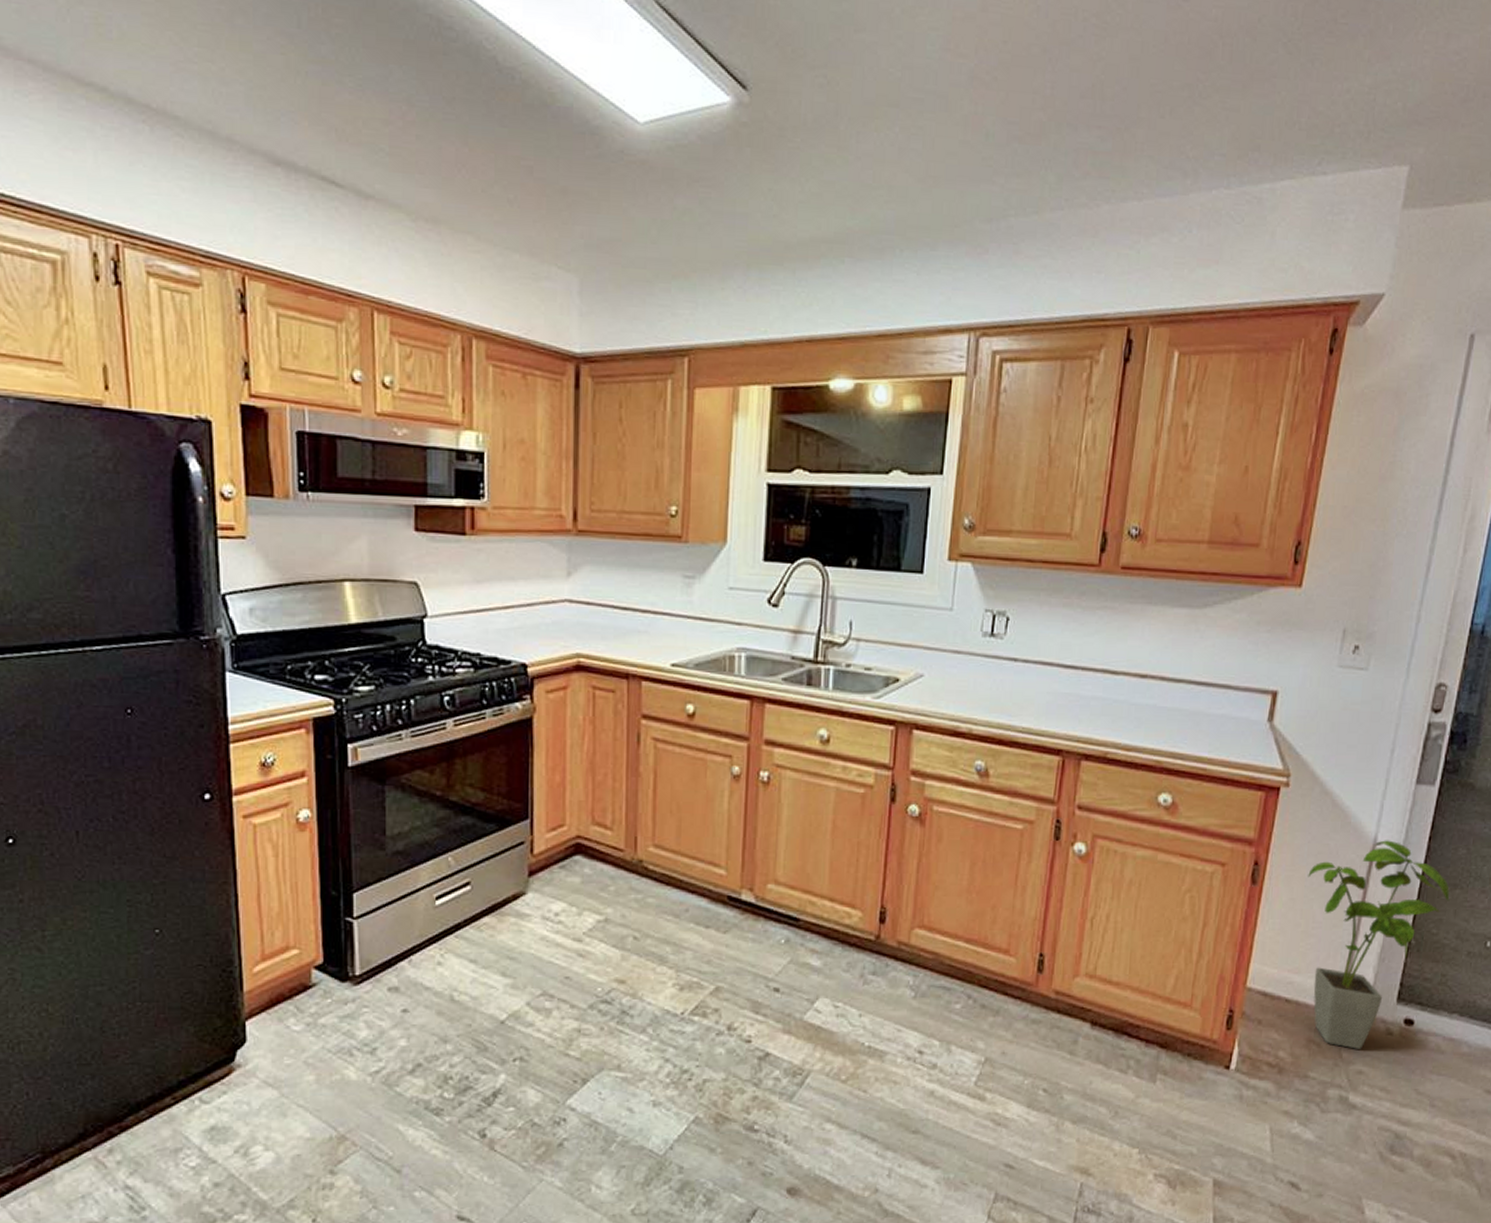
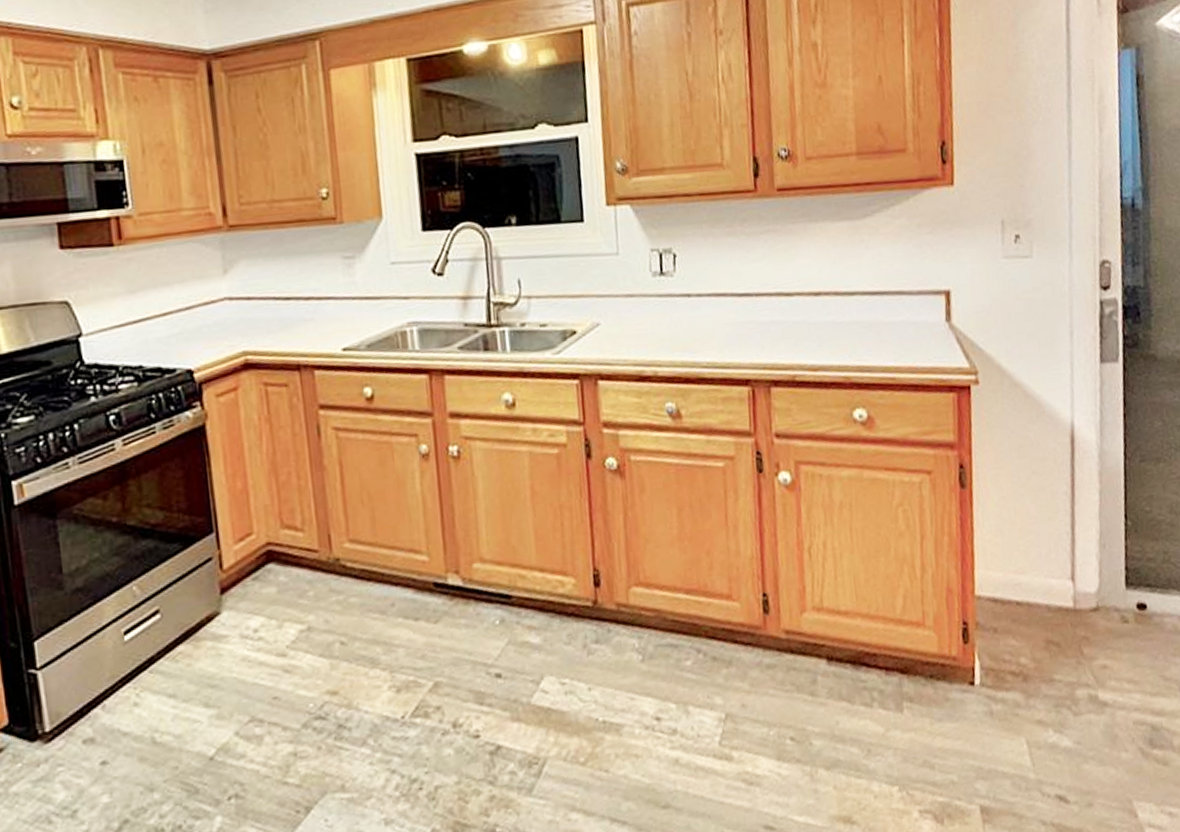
house plant: present [1308,840,1450,1049] -> none [1014,423,1156,644]

